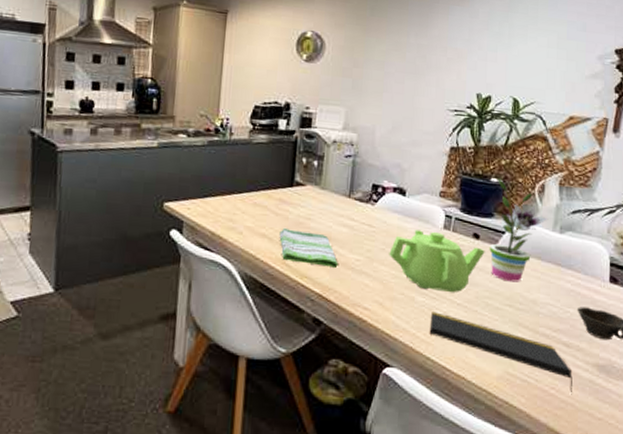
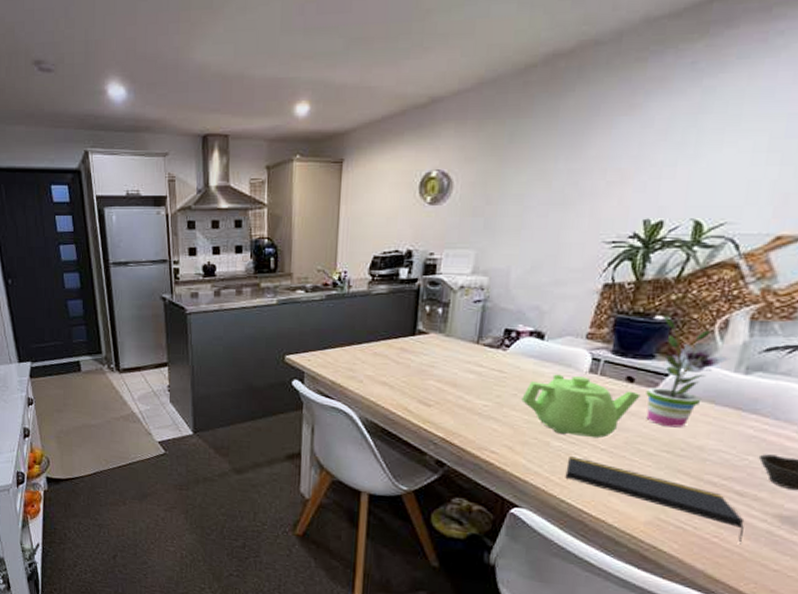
dish towel: present [279,227,338,268] -> none [400,375,464,413]

